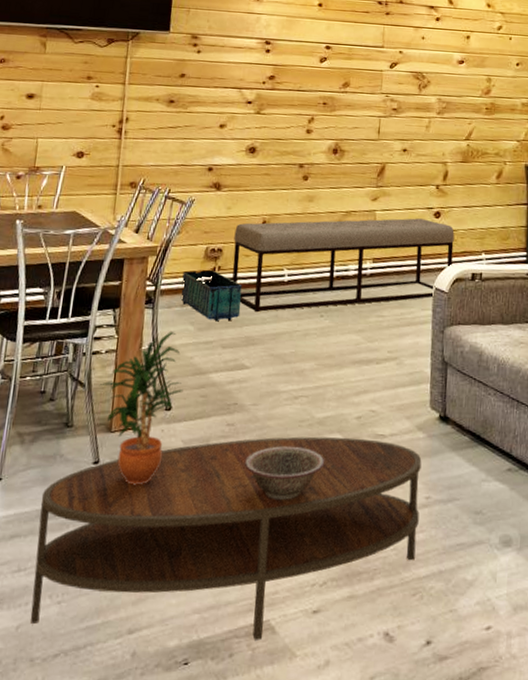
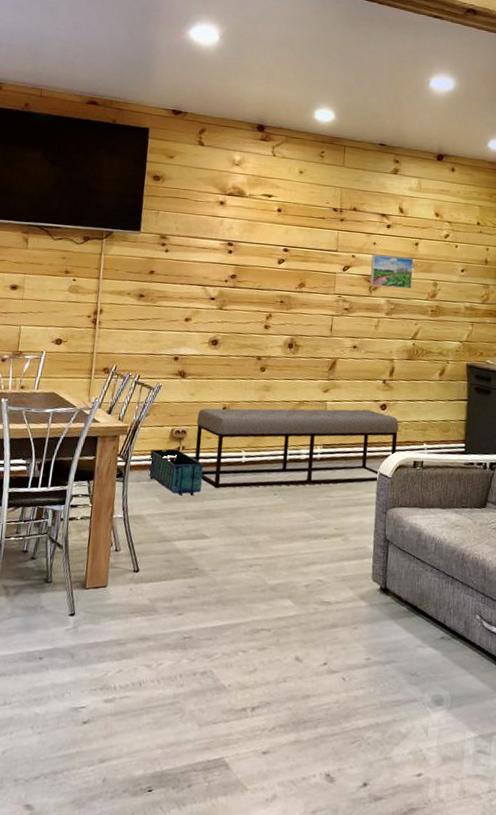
coffee table: present [30,436,422,640] -> none [14,600,363,774]
potted plant: present [99,330,183,485] -> none [75,502,150,636]
decorative bowl: present [244,446,325,500] -> none [203,608,276,655]
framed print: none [419,49,466,86] -> present [370,254,414,289]

